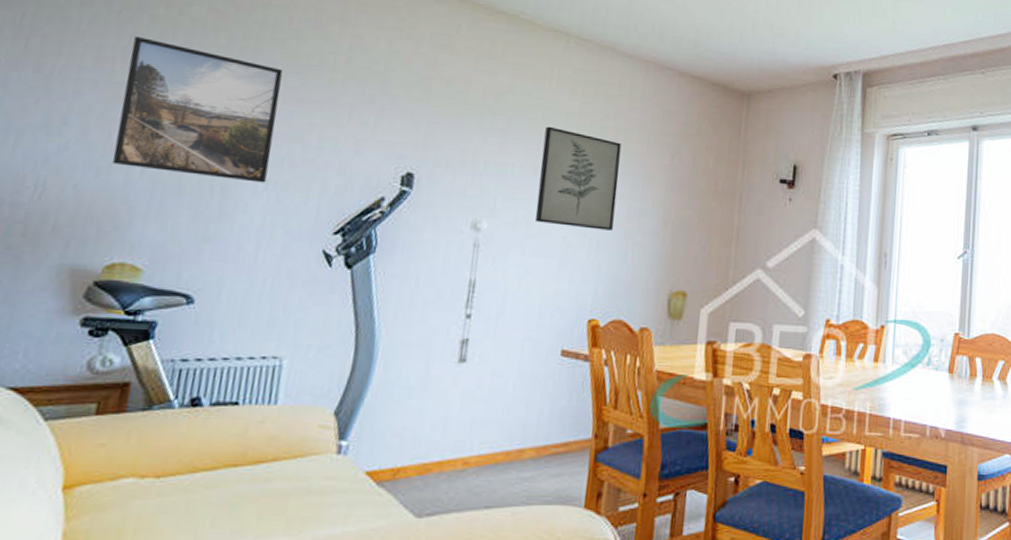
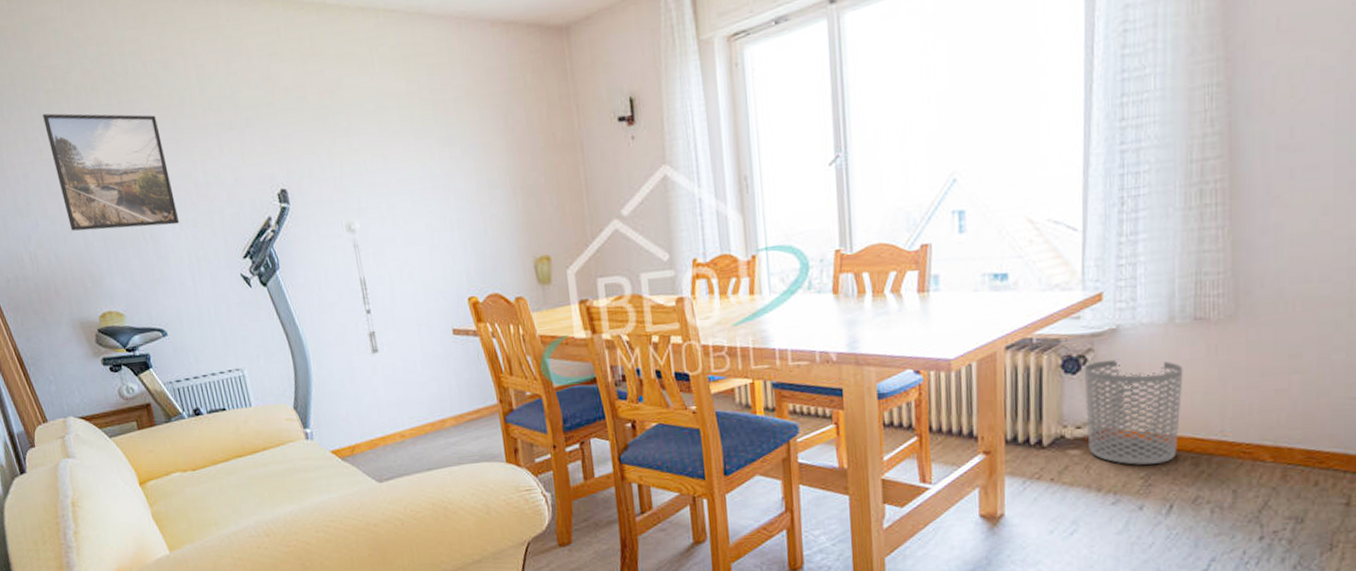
wall art: present [535,126,622,231] -> none [382,113,468,214]

